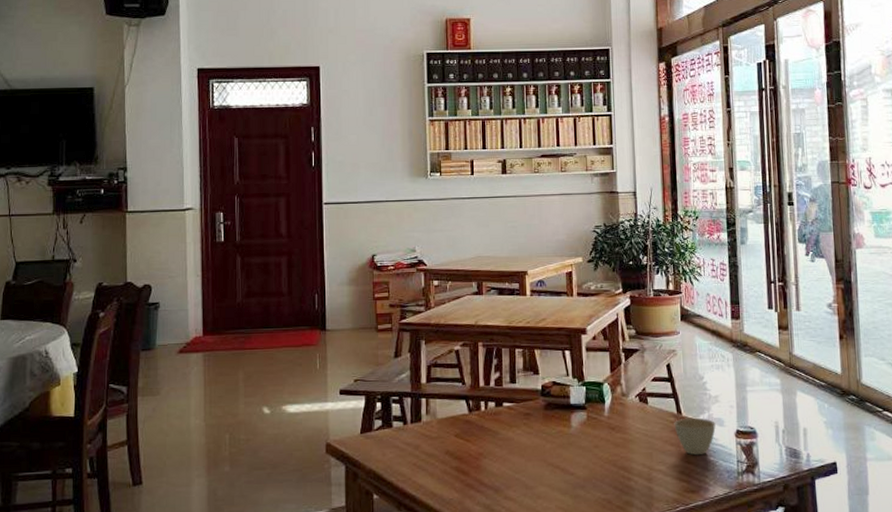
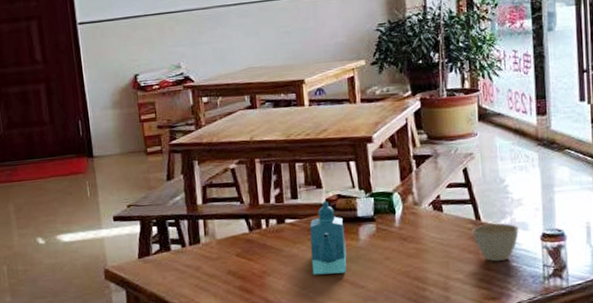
teapot: none [525,386,559,460] -> present [309,200,347,275]

